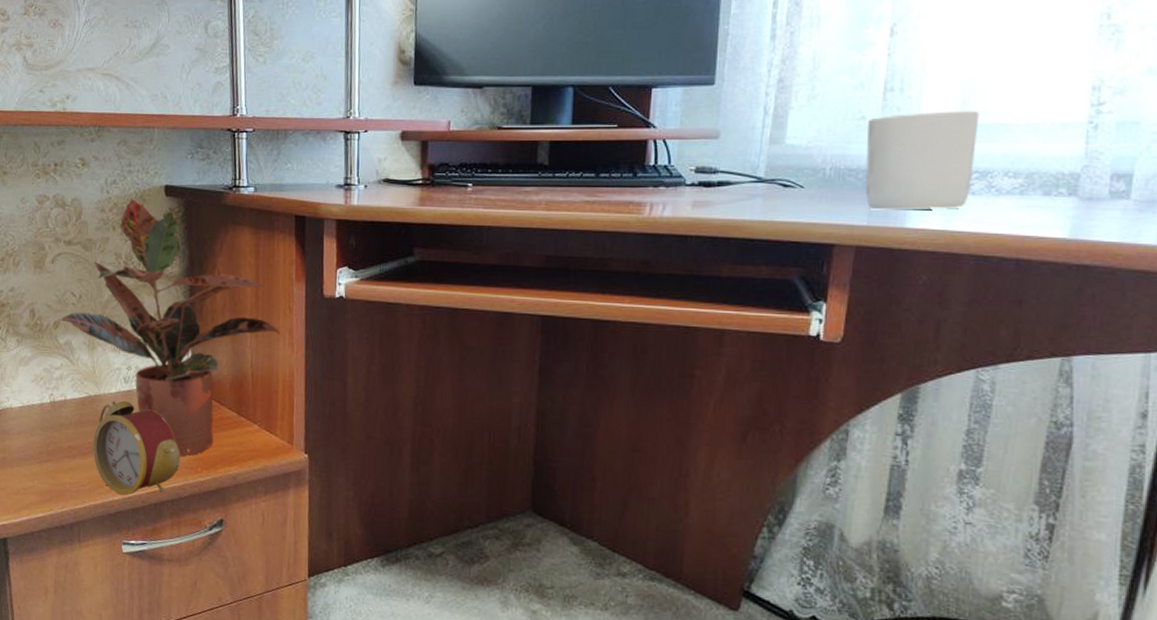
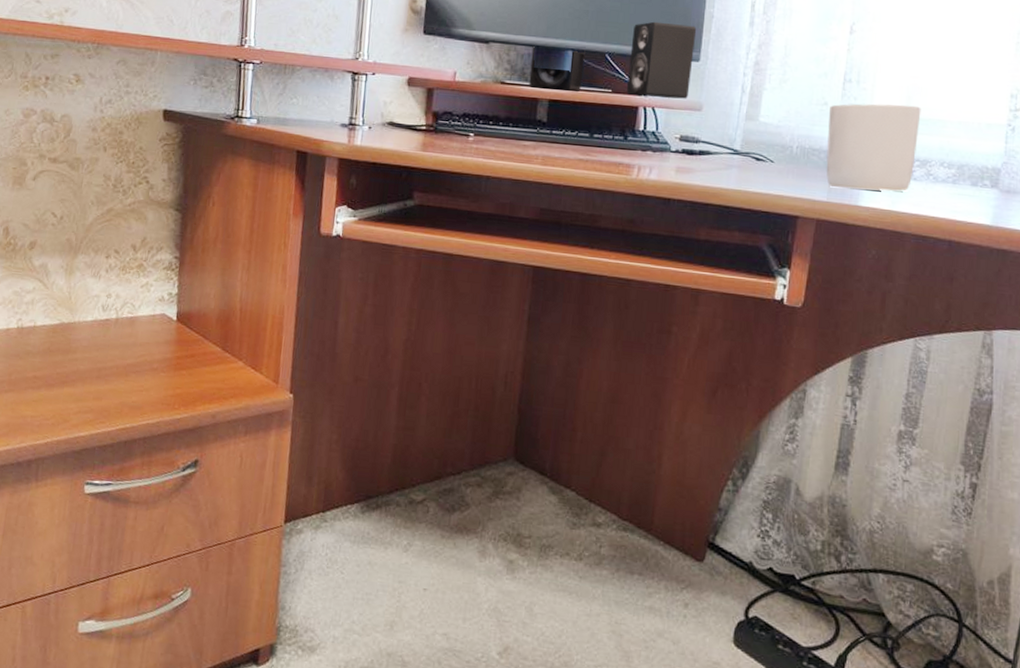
potted plant: present [59,199,281,458] -> none [36,120,274,393]
alarm clock: present [92,401,181,496] -> none [60,329,158,432]
speaker: none [527,46,710,131] -> present [529,21,697,99]

